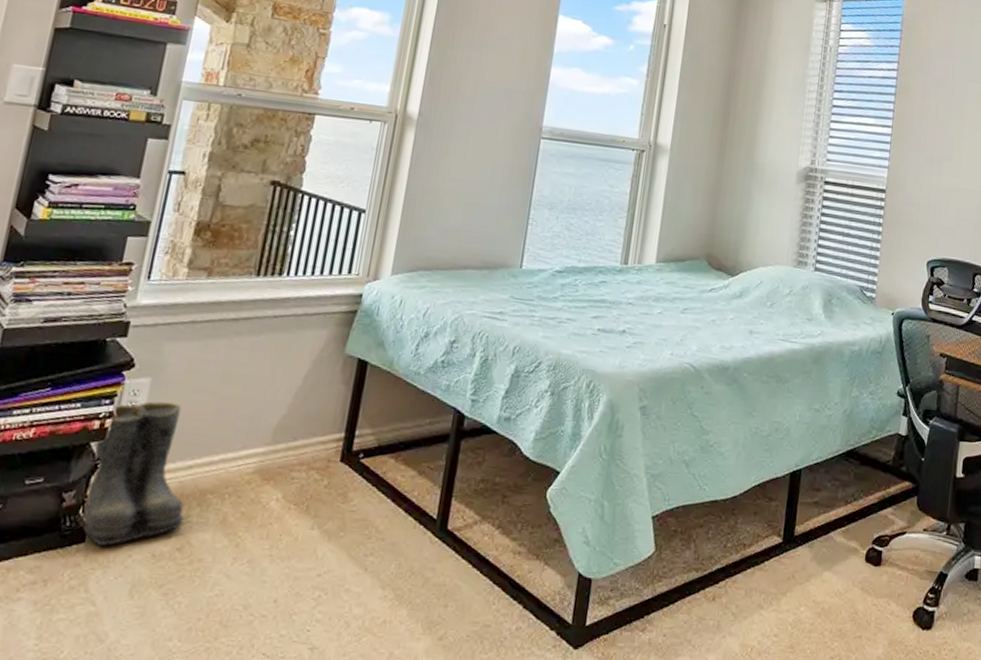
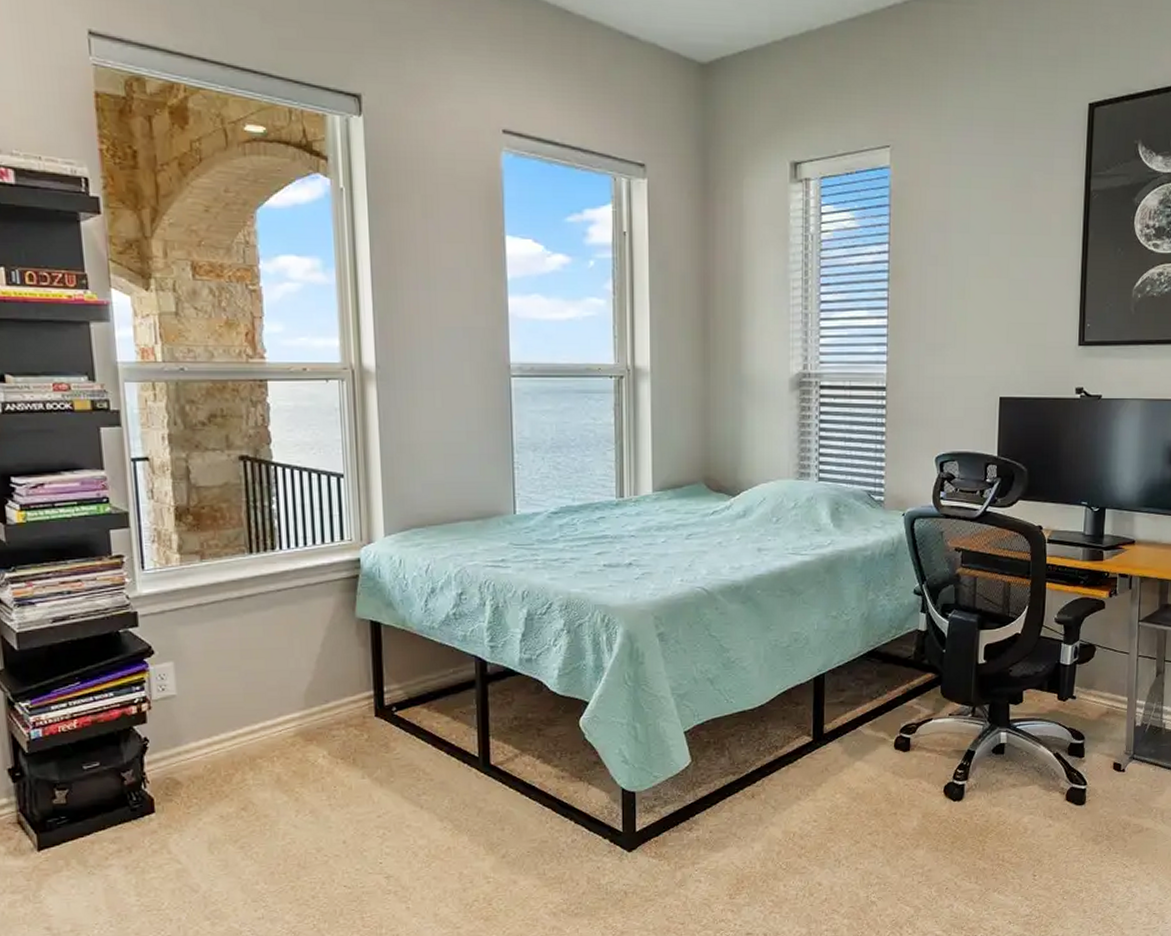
boots: present [80,401,188,546] -> none [136,682,245,814]

